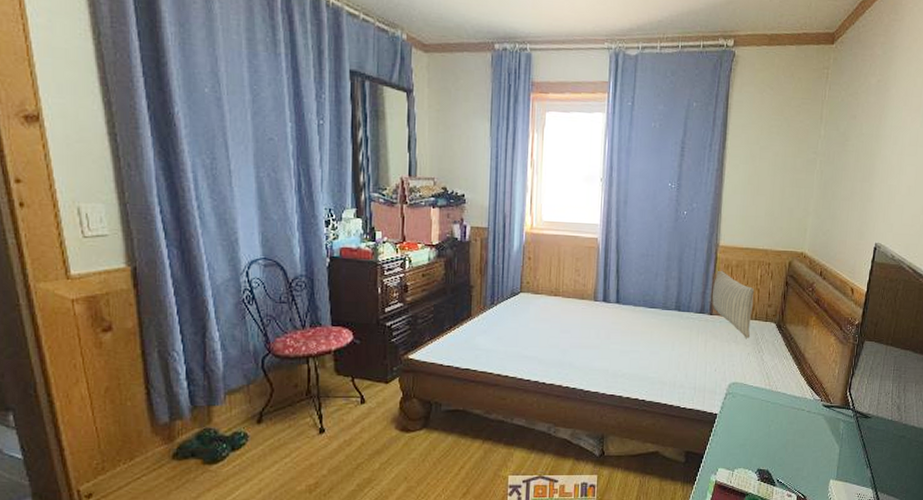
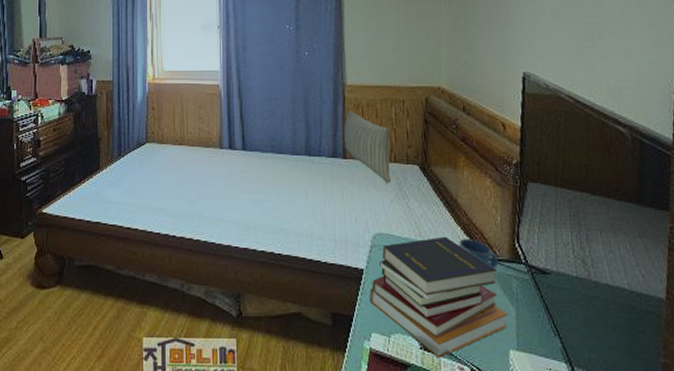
books: none [720,386,833,488] -> present [370,236,508,358]
mug: none [801,388,832,413] -> present [459,239,499,268]

